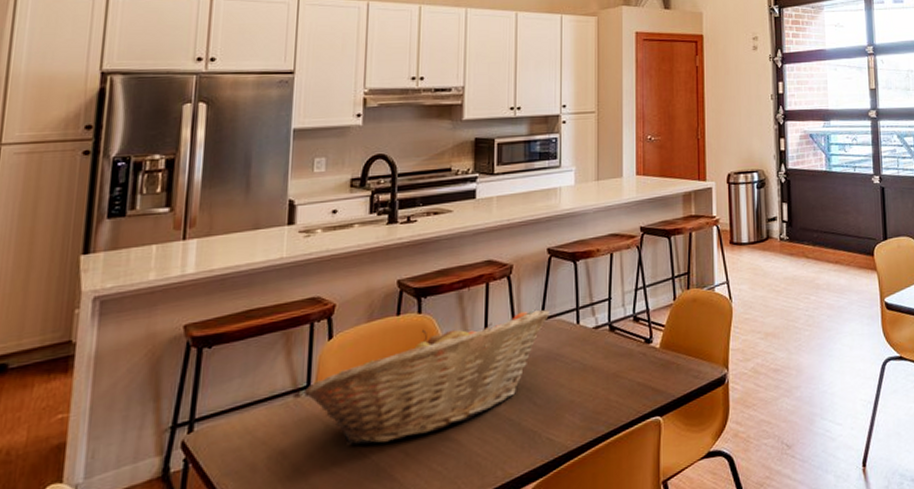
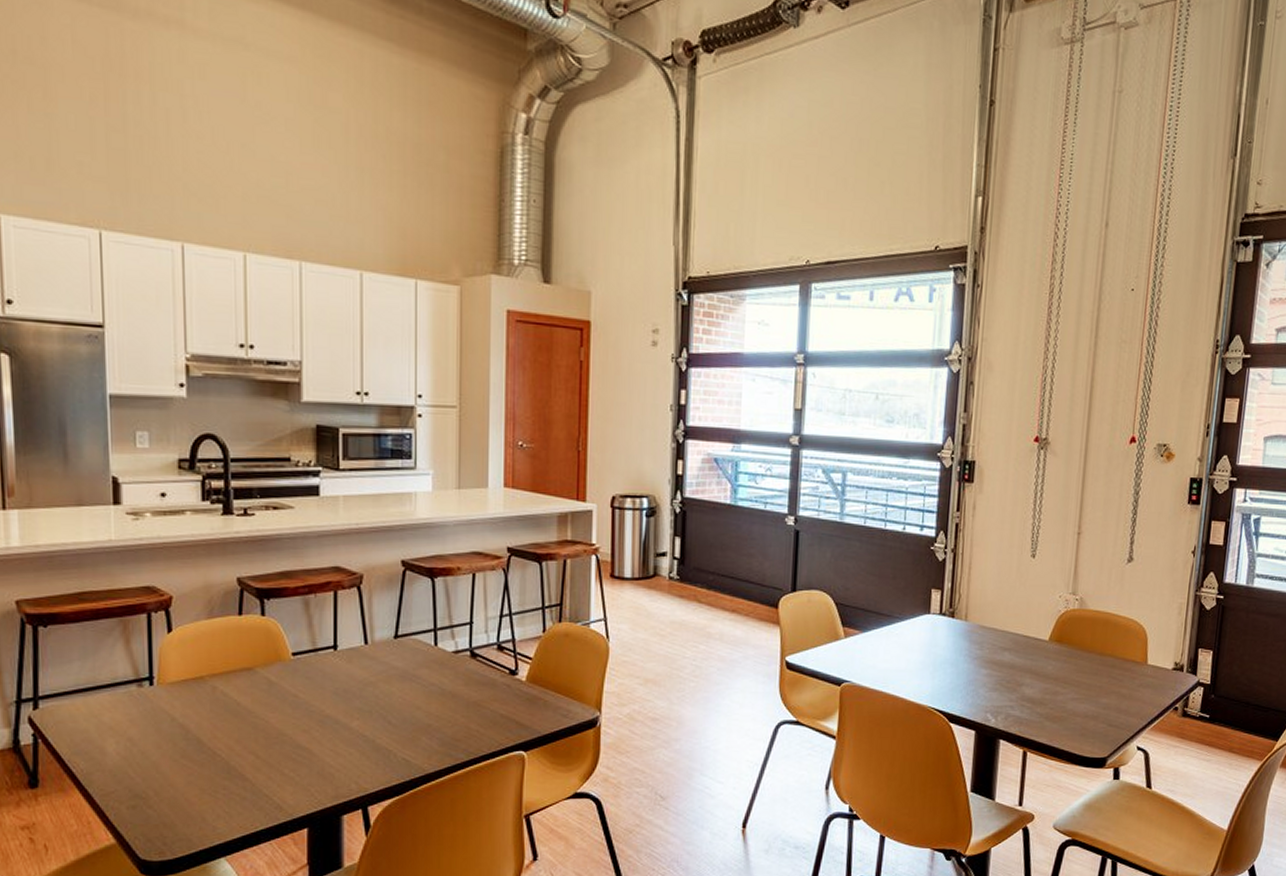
fruit basket: present [303,310,549,446] -> none [146,627,404,743]

